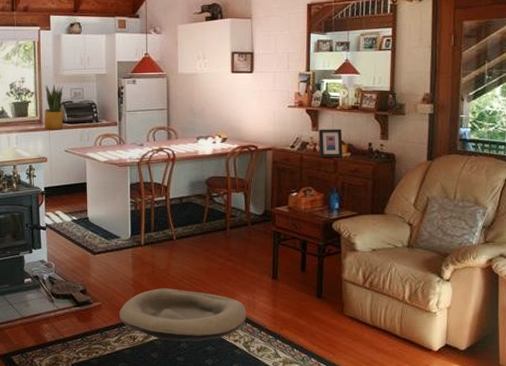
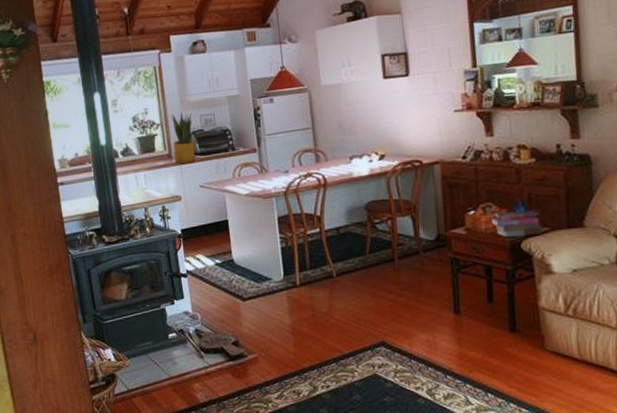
dog bed: present [119,288,247,341] -> none [279,333,428,394]
books: none [309,195,350,217] -> present [491,210,542,237]
picture frame: present [318,129,343,158] -> none [493,131,527,168]

